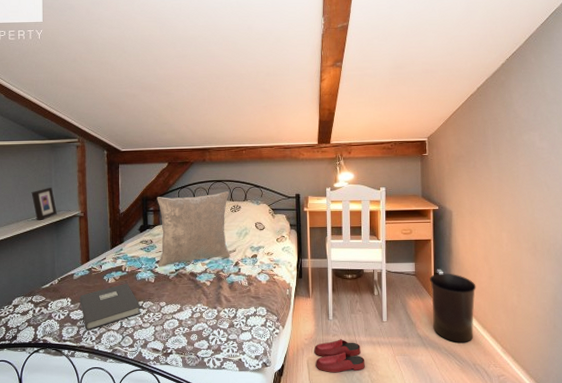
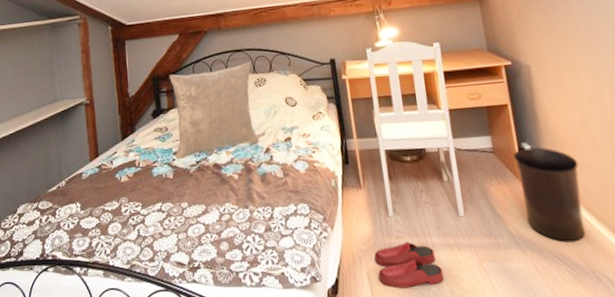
picture frame: present [31,187,57,221] -> none [33,72,61,113]
book: present [80,283,141,331] -> none [90,181,160,242]

